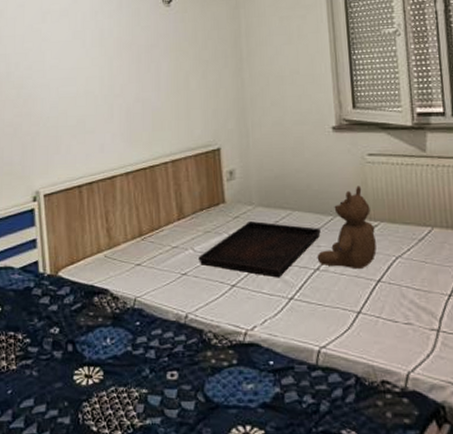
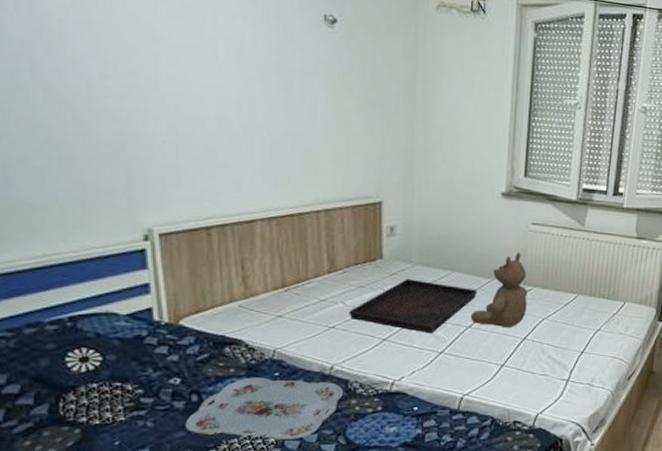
serving tray: none [63,326,198,394] -> present [185,377,343,439]

